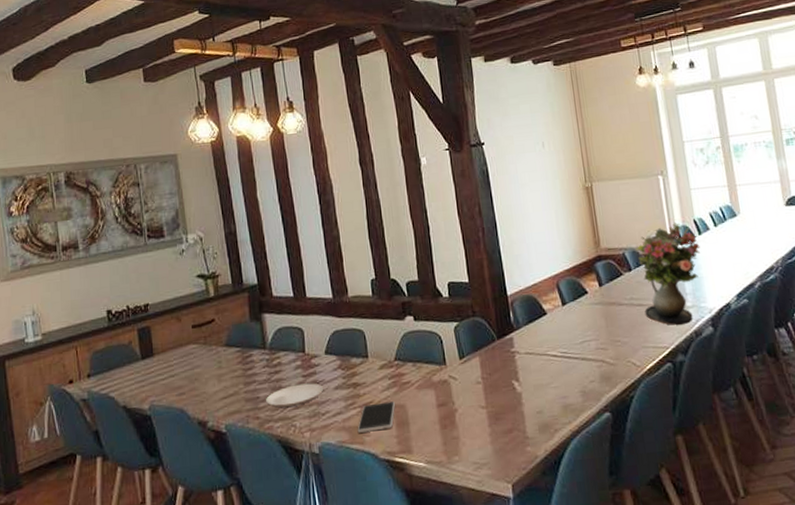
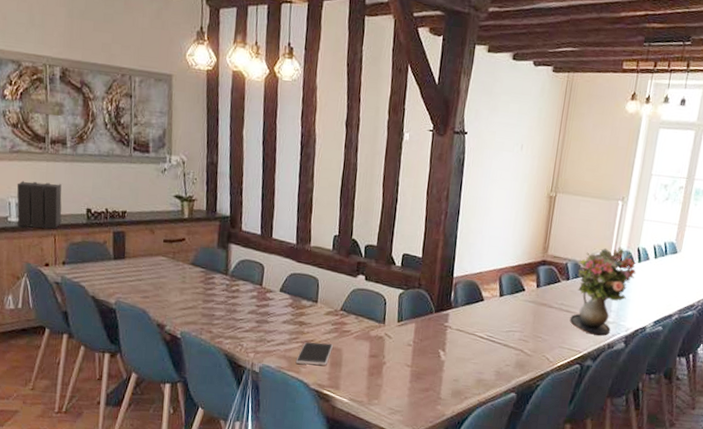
books: none [31,291,82,346] -> present [17,181,62,229]
plate: present [266,383,324,408] -> none [220,311,273,330]

